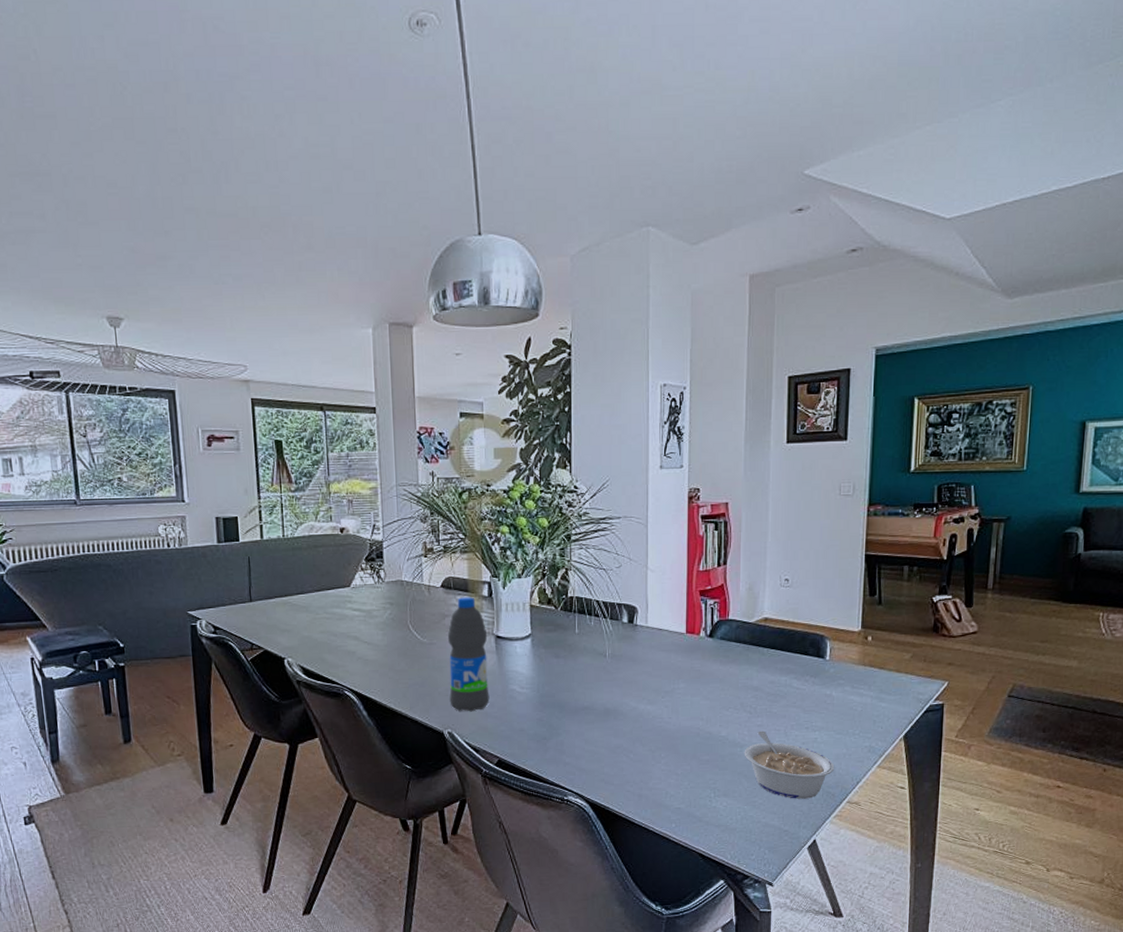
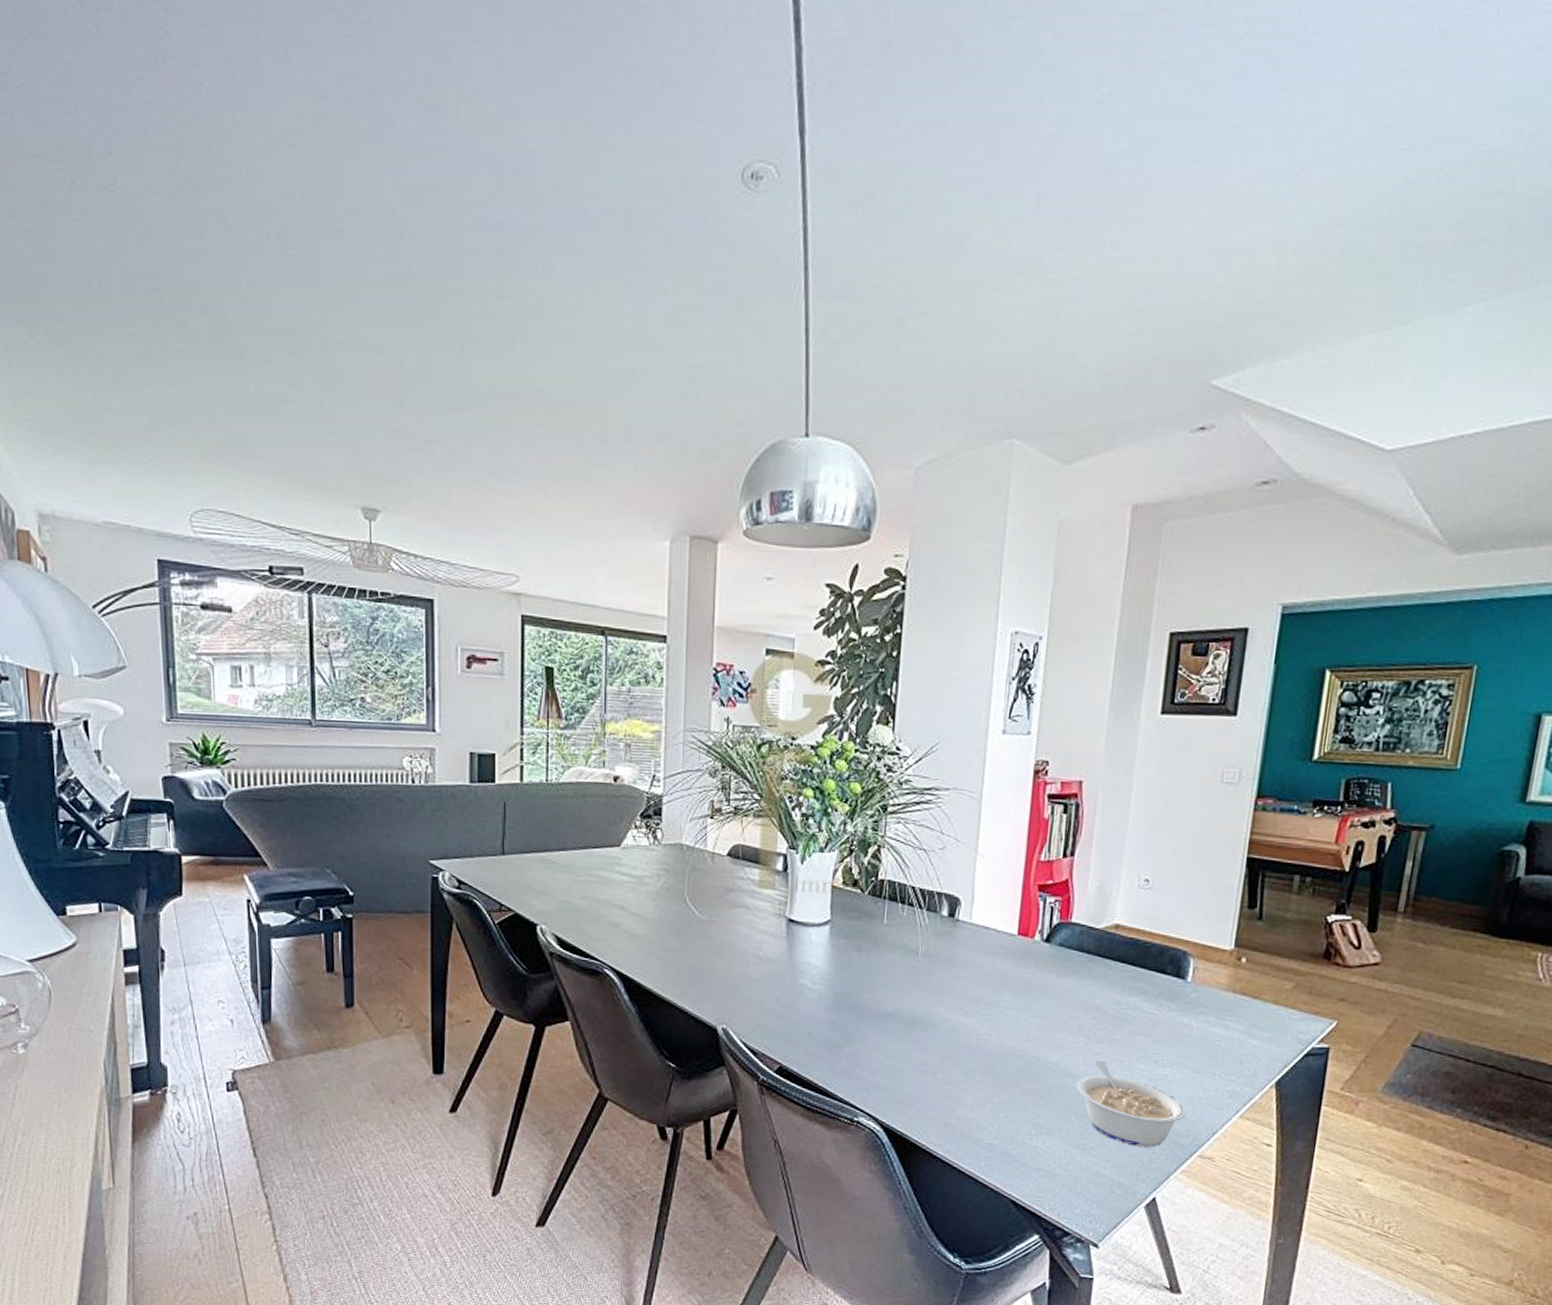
water bottle: present [447,597,490,712] -> none [727,869,778,1007]

